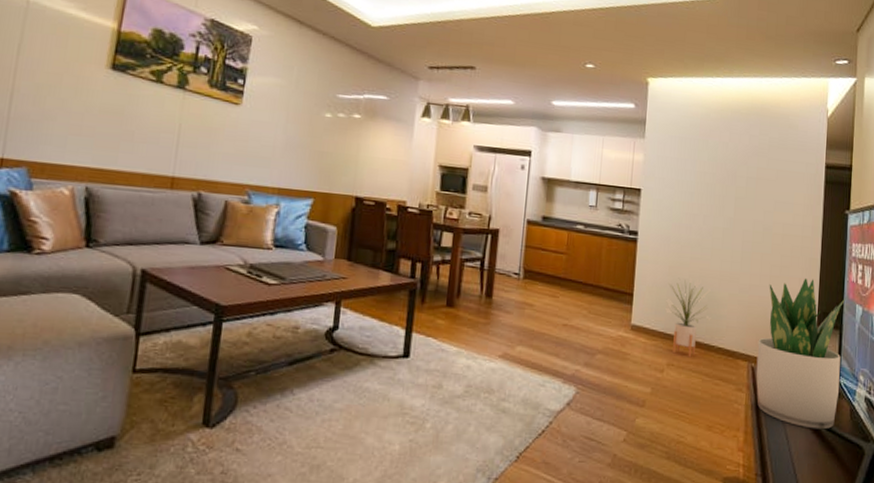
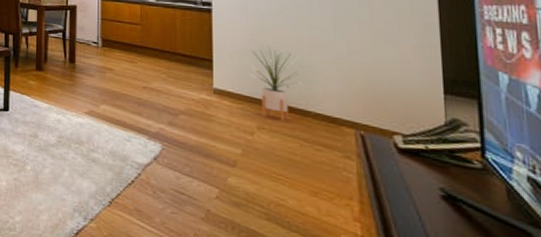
planter: present [756,278,846,430] -> none [365,44,487,209]

